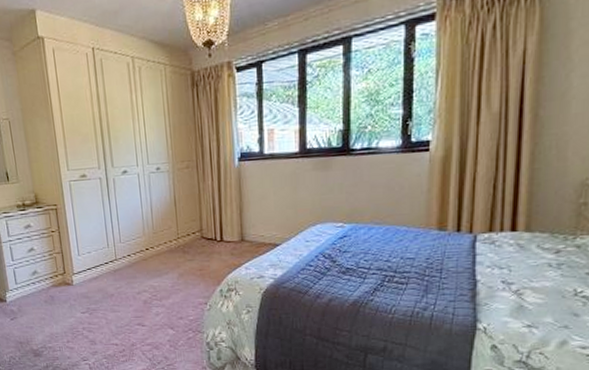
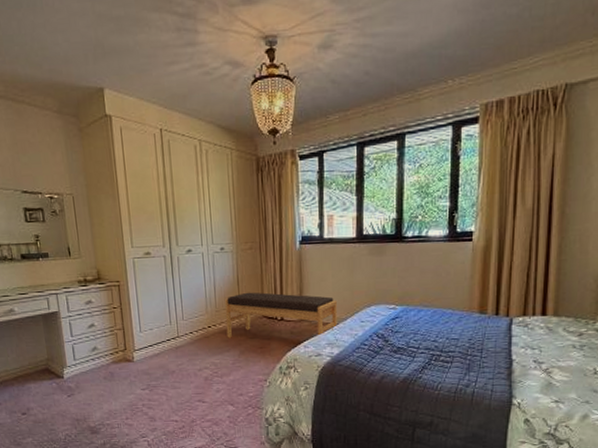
bench: none [161,212,281,261] -> present [224,292,338,338]

